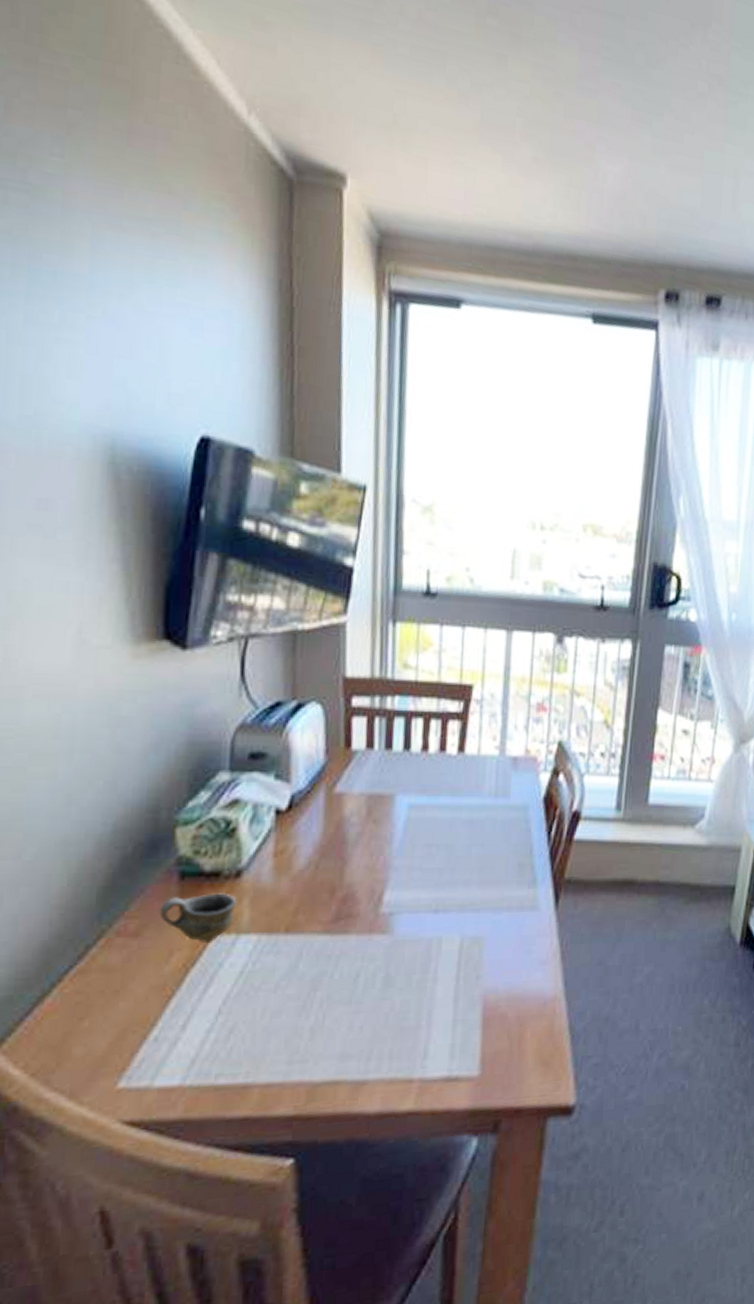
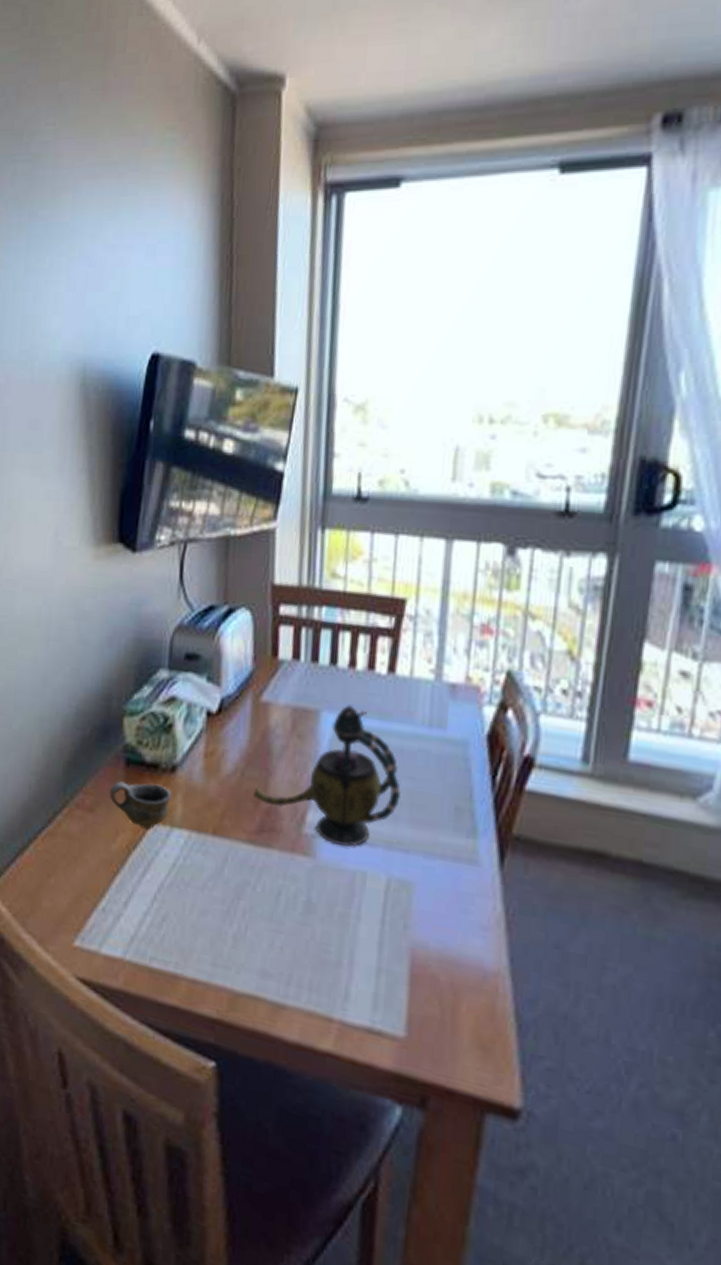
teapot: none [328,786,472,919] -> present [253,705,401,847]

